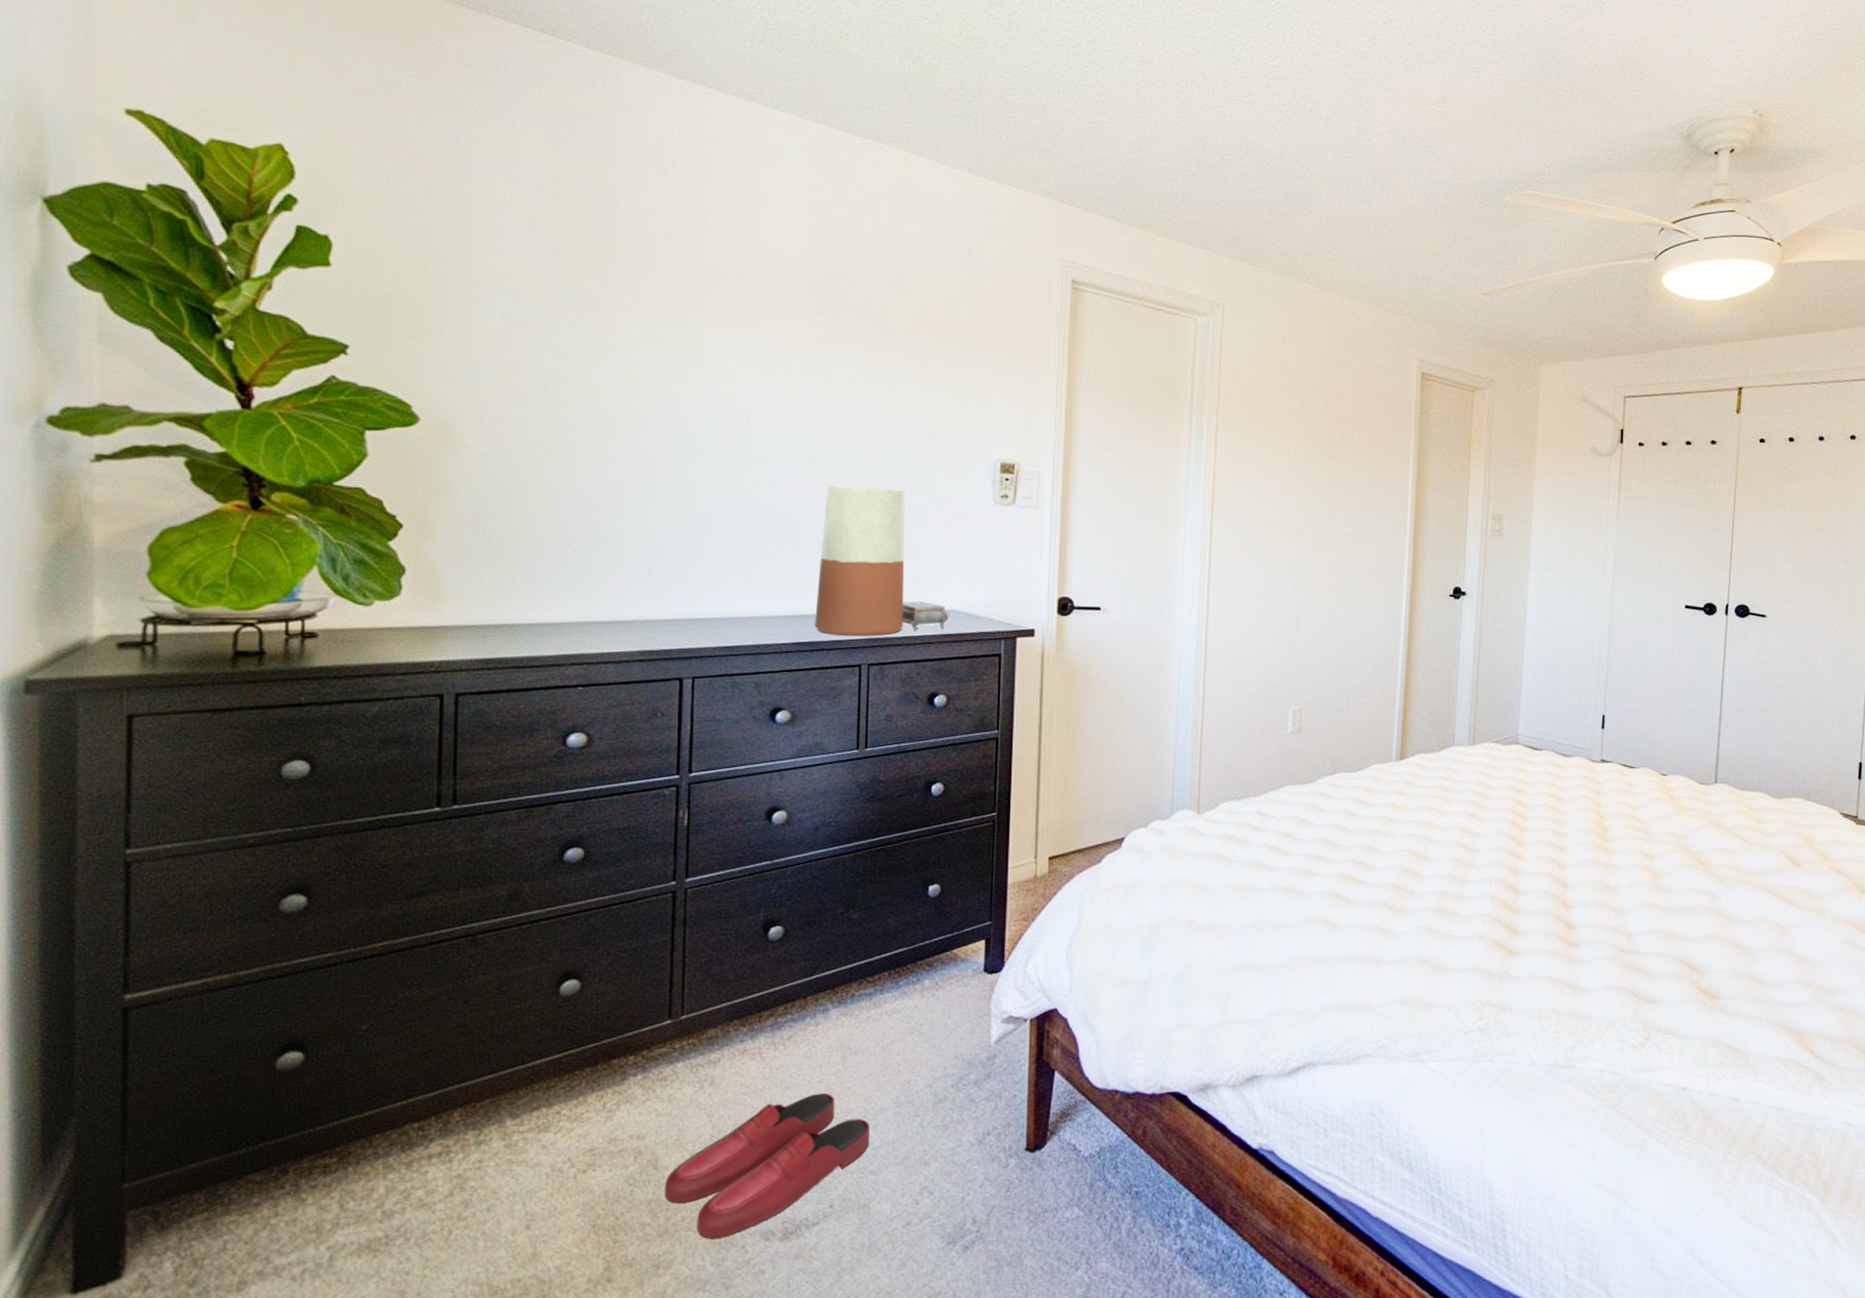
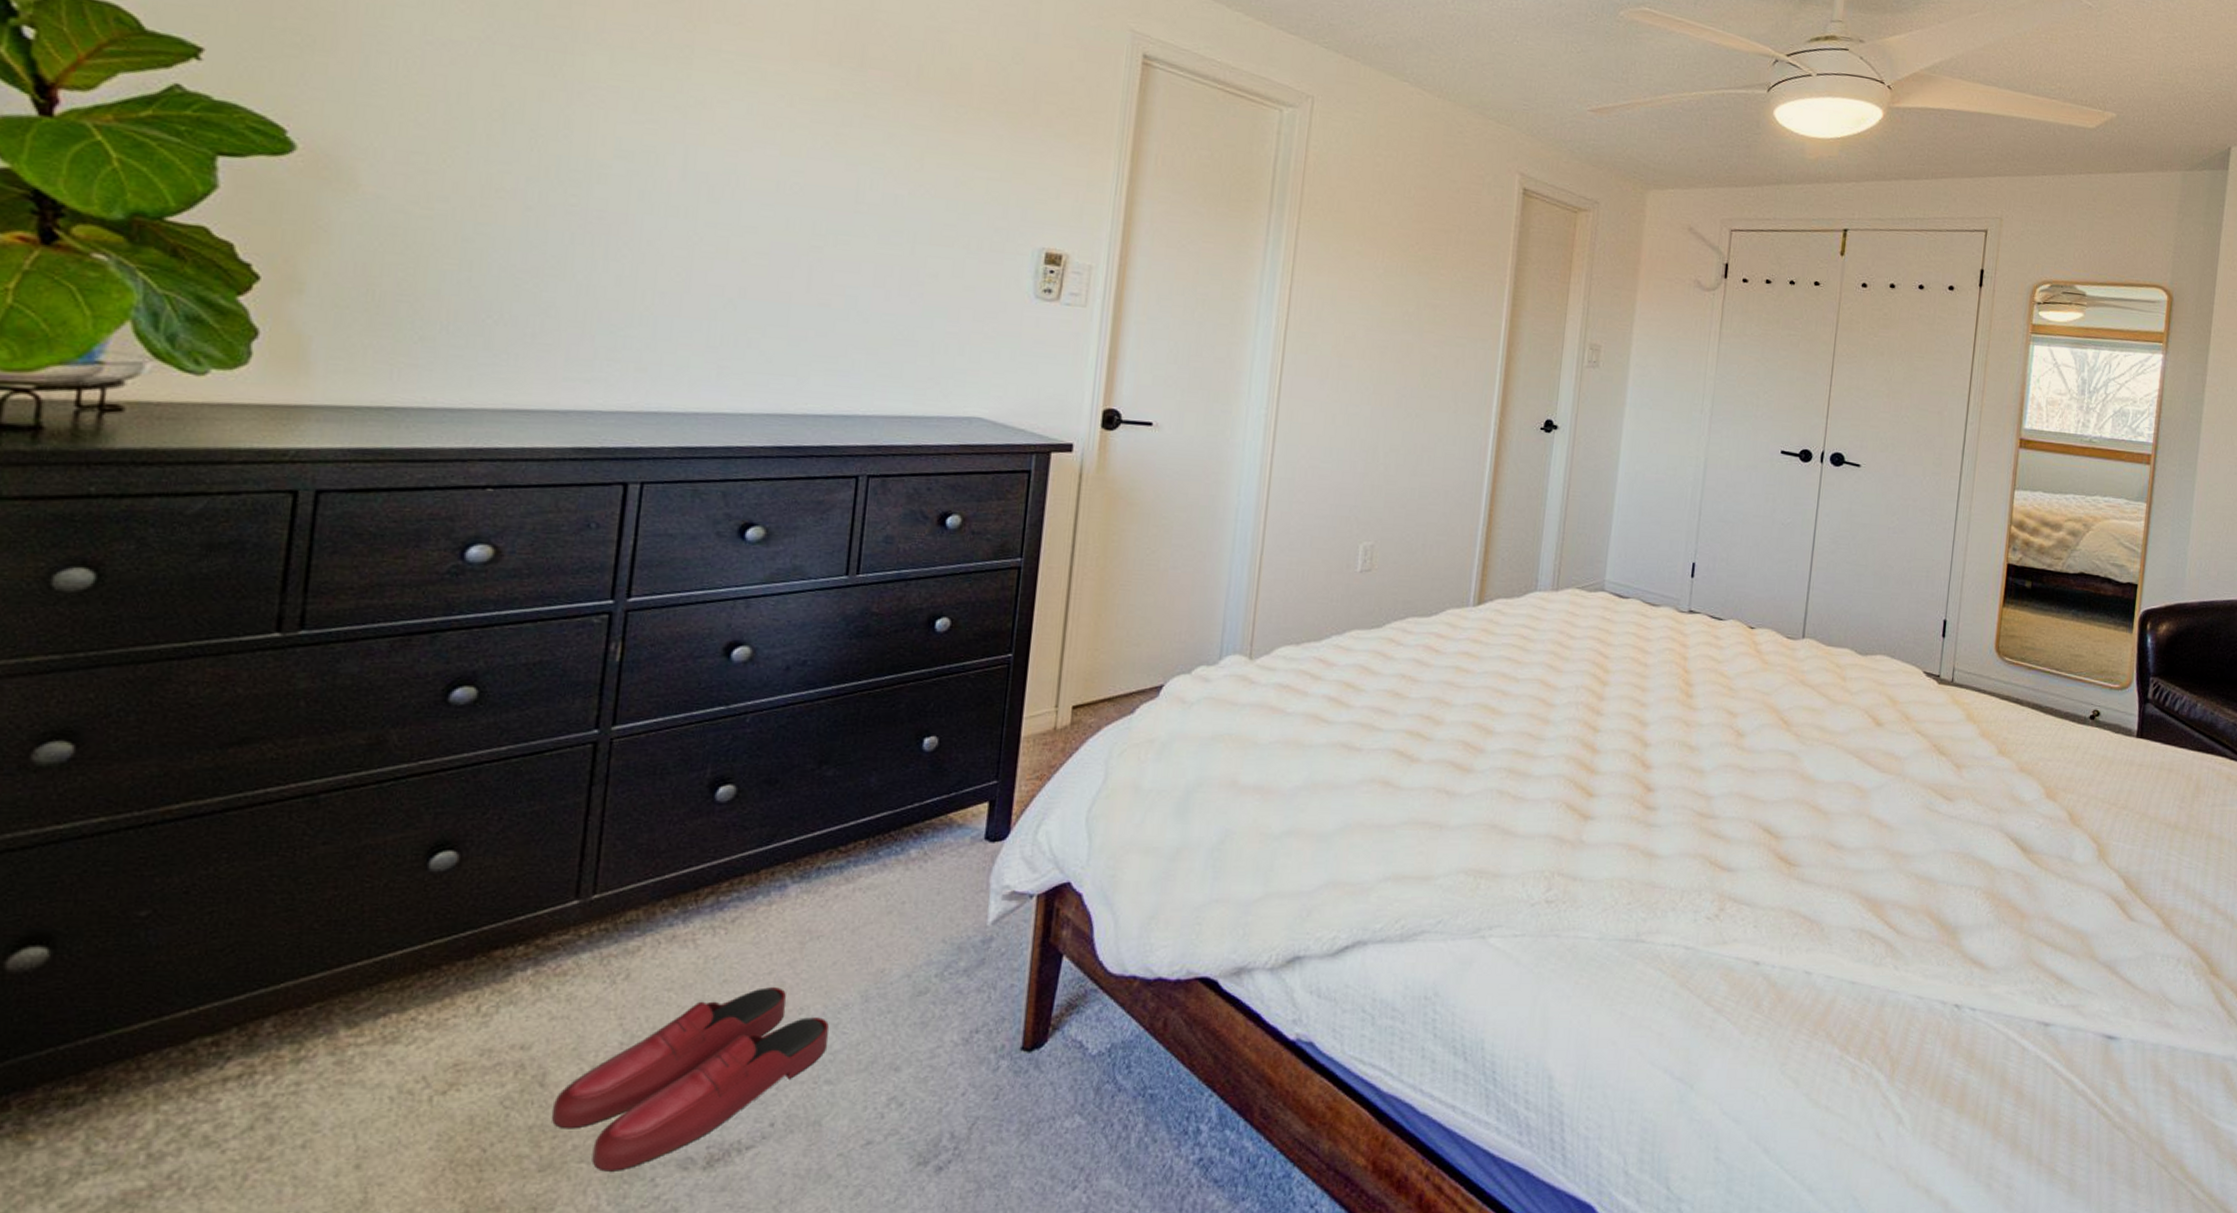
vase: present [815,485,906,637] -> none [803,264,928,444]
jewelry box: present [902,601,949,632] -> none [913,404,971,440]

